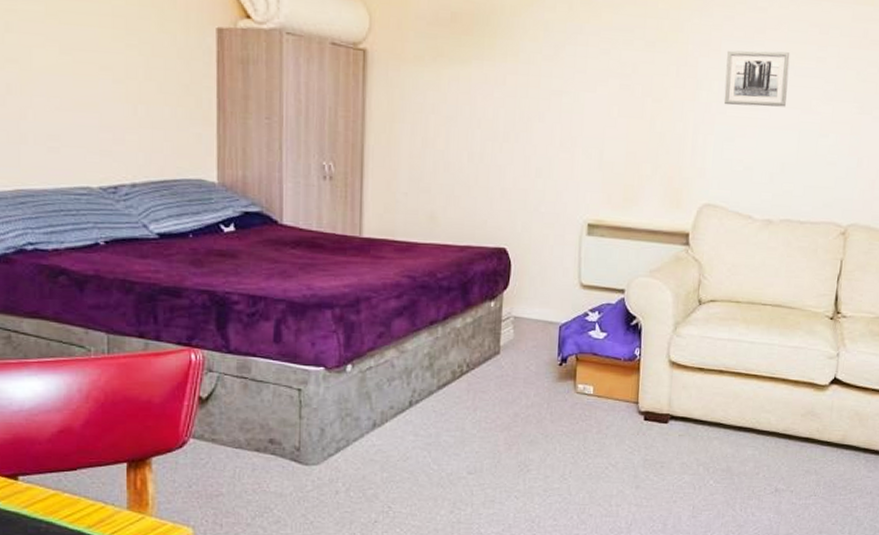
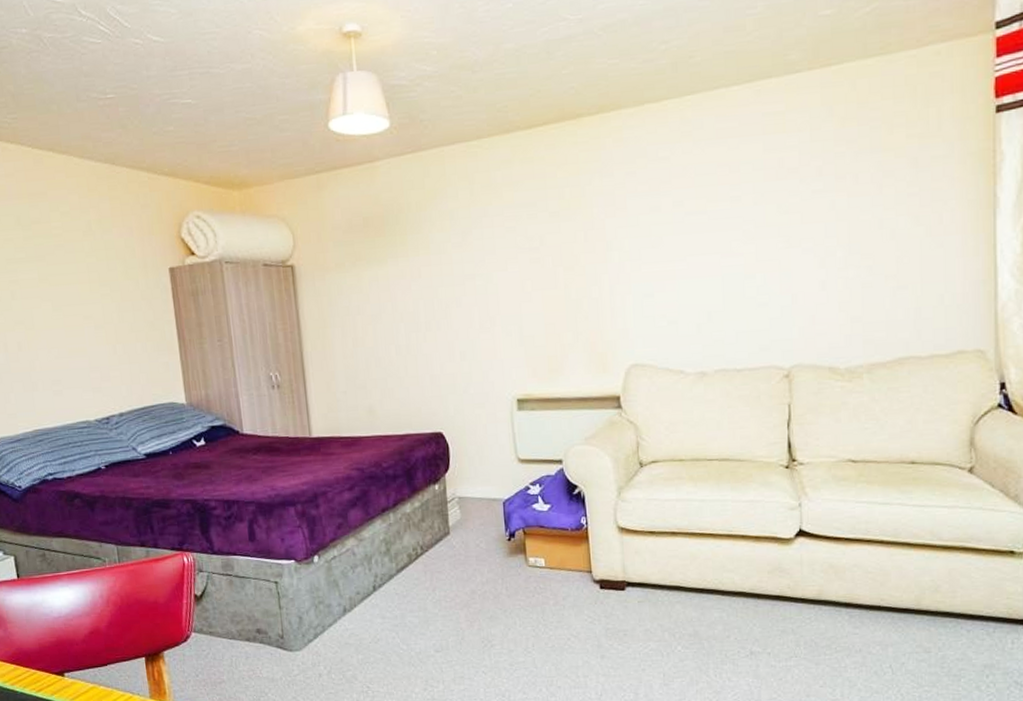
wall art: present [724,50,790,107] -> none [634,198,703,262]

